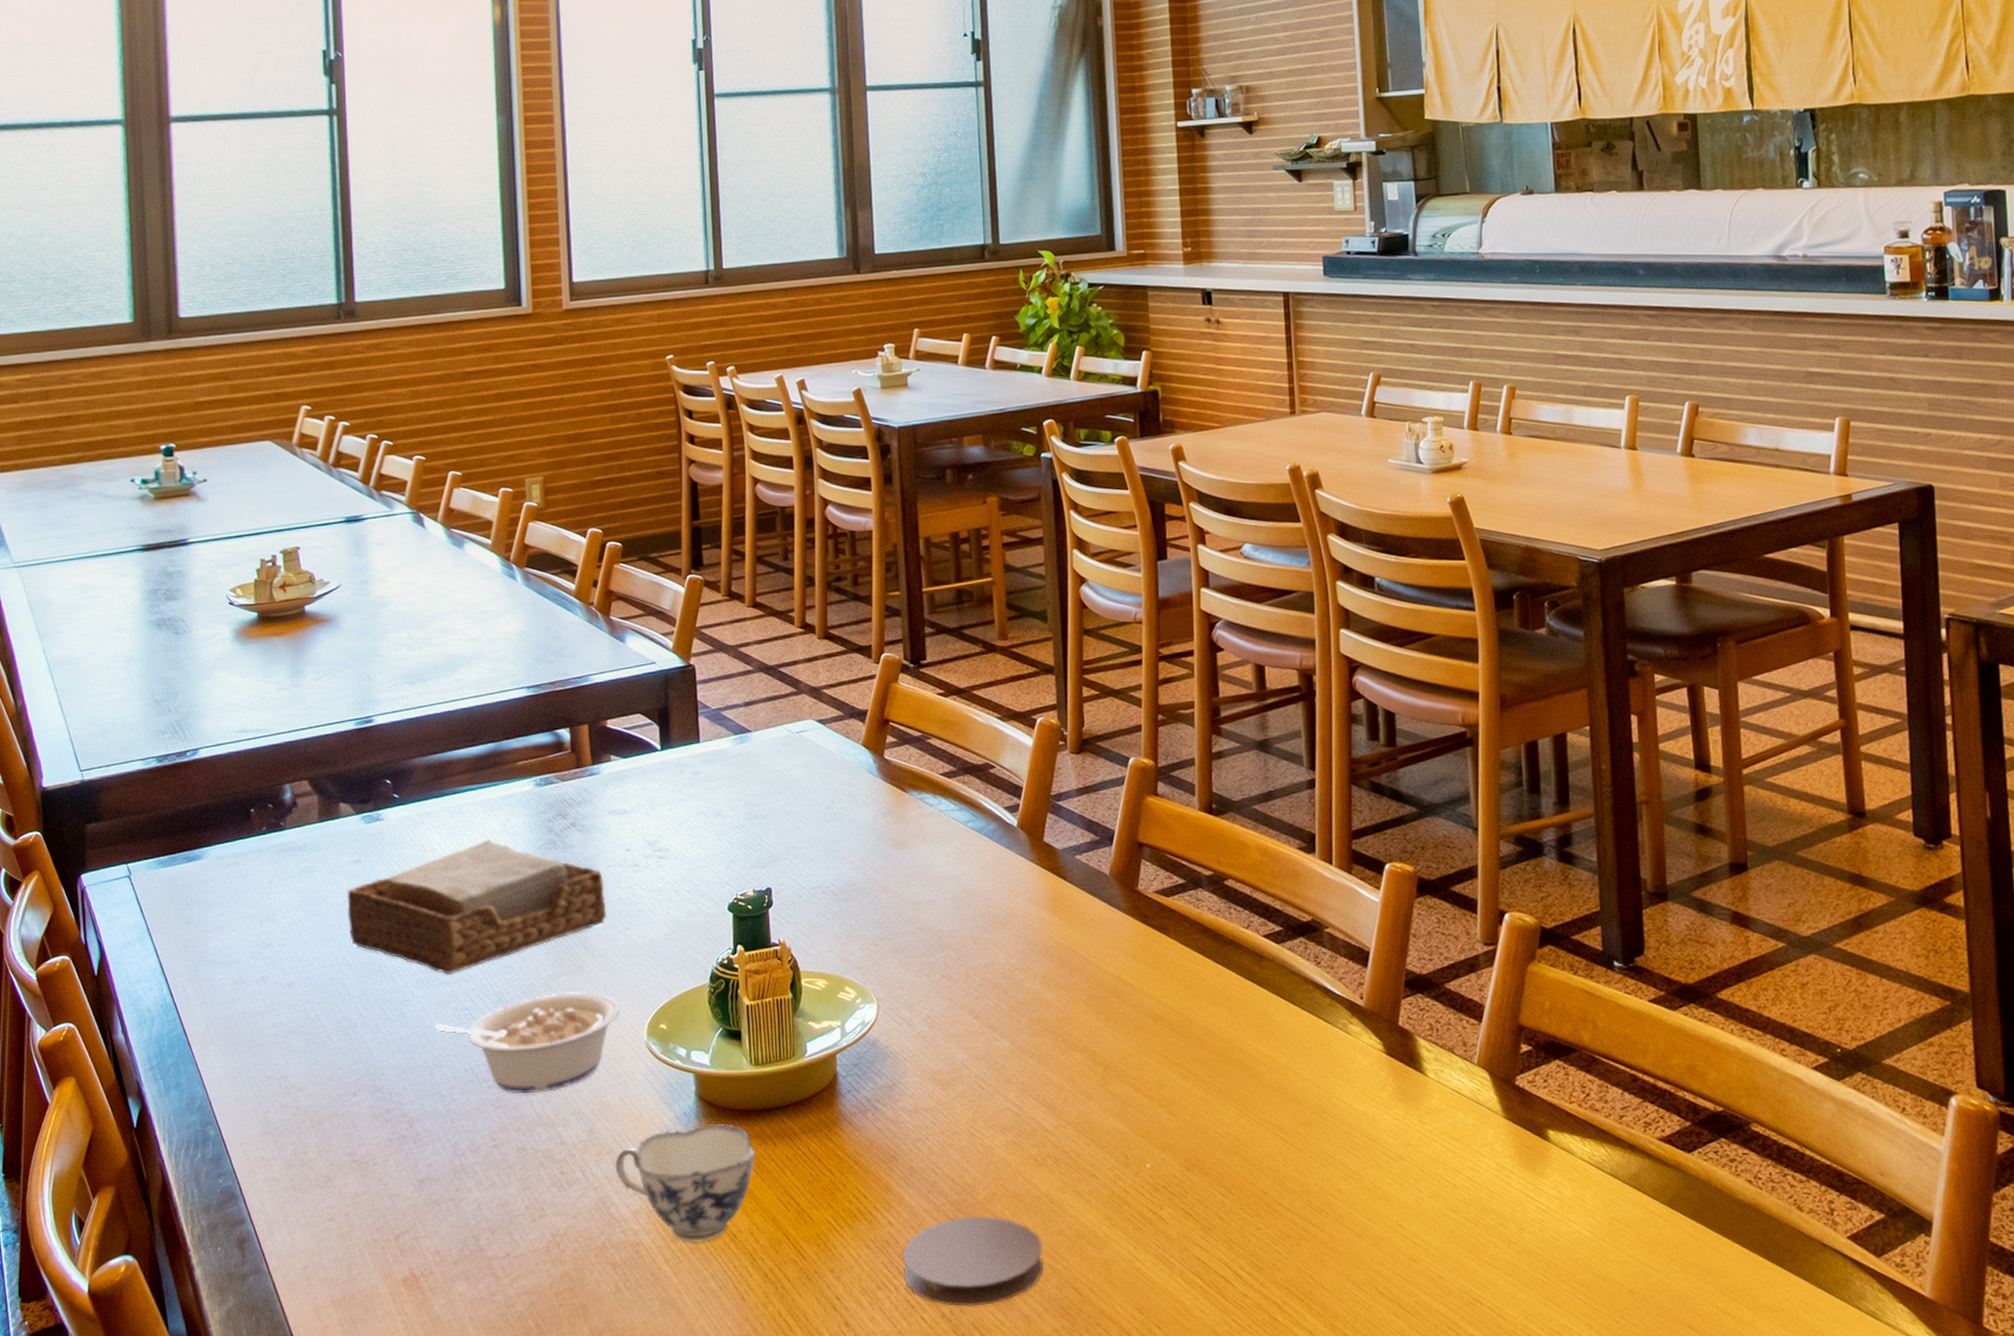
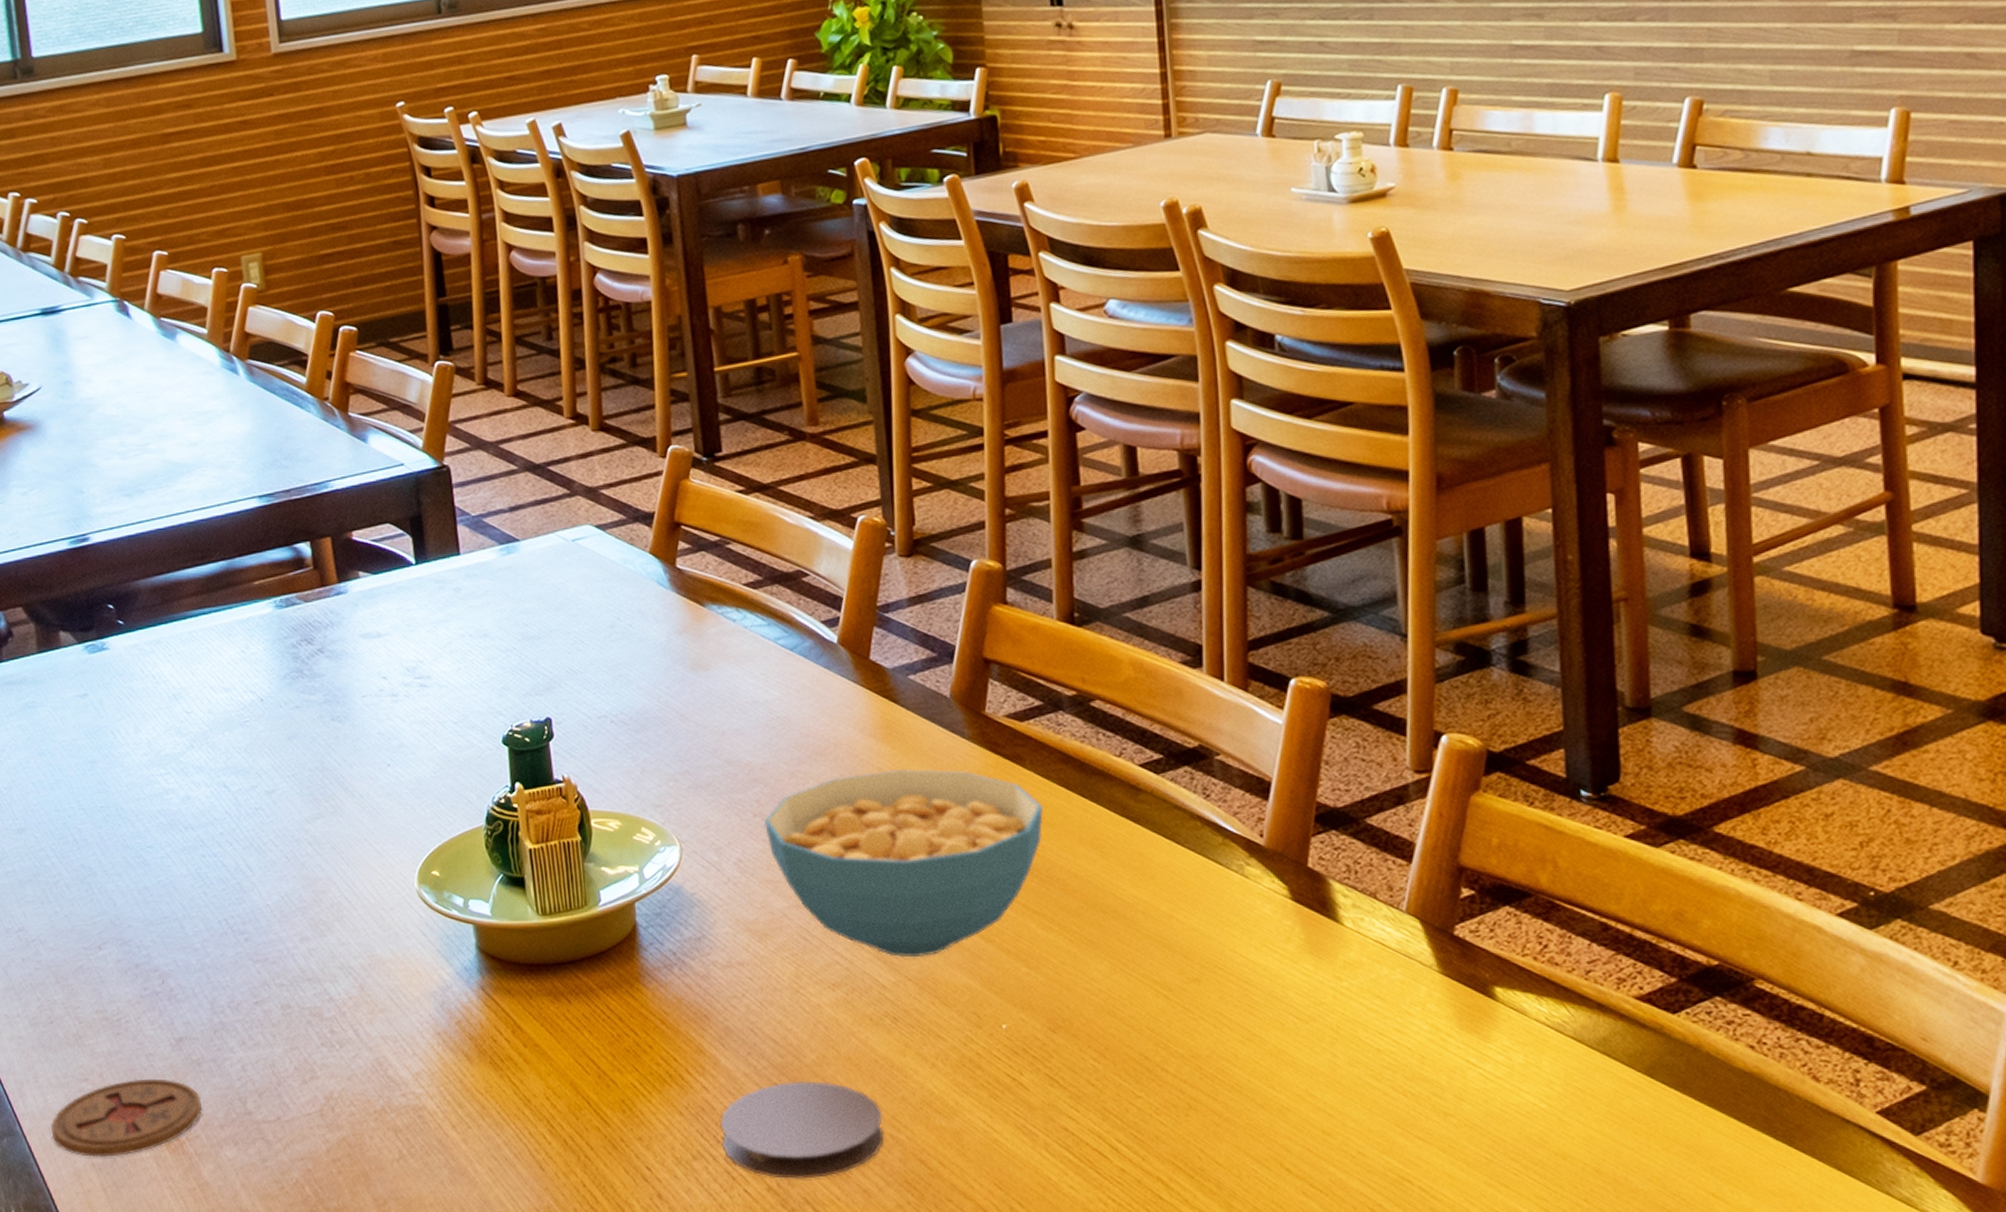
coaster: none [296,1218,438,1293] -> present [51,1078,202,1157]
napkin holder: present [347,840,607,975] -> none [75,669,365,818]
legume: present [434,992,620,1094] -> none [181,836,386,947]
teacup: present [615,1123,756,1244] -> none [390,979,548,1108]
cereal bowl: none [949,937,1185,1104] -> present [763,768,1044,958]

